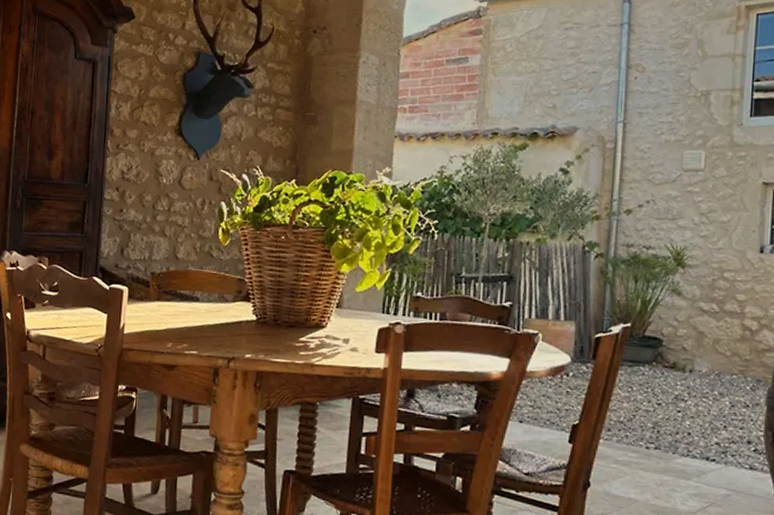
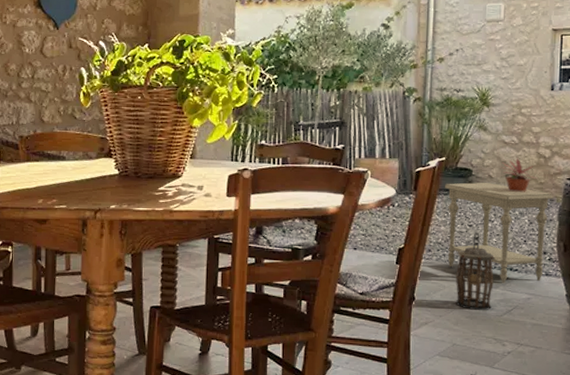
side table: none [629,353,761,475] -> present [445,182,553,283]
lantern: none [640,411,689,505] -> present [456,231,496,310]
potted plant: none [697,328,742,369] -> present [501,157,537,192]

